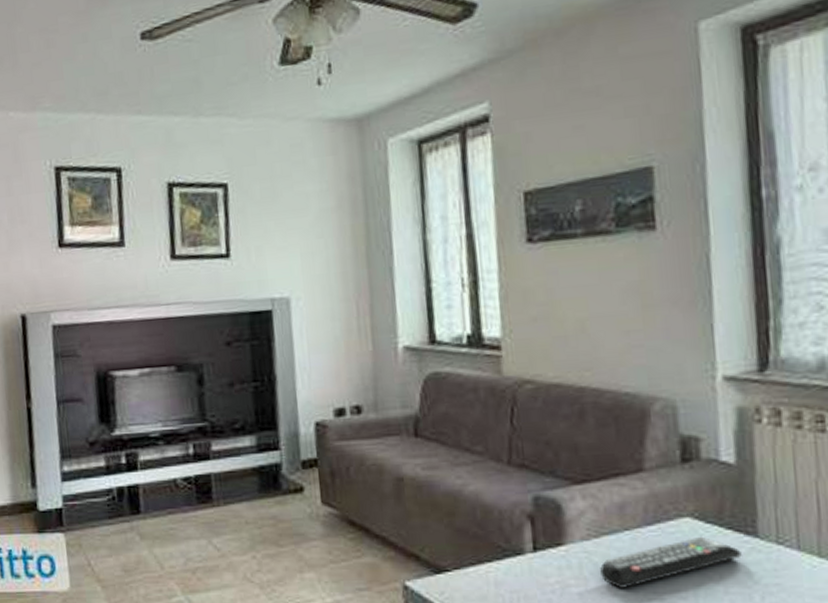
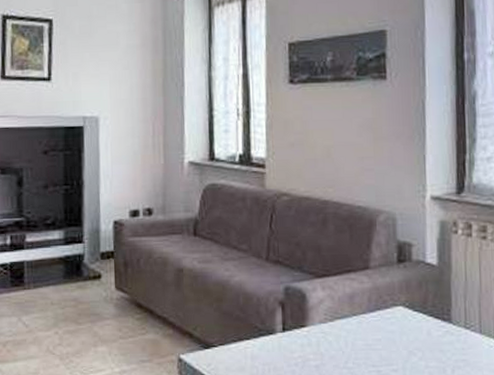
remote control: present [600,536,742,588] -> none [333,321,439,362]

